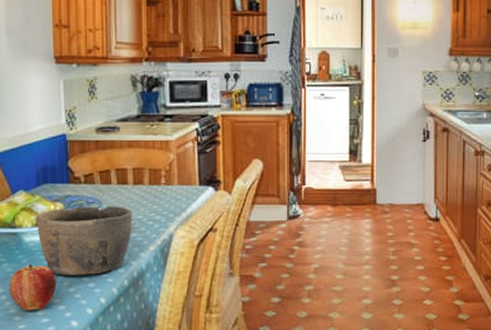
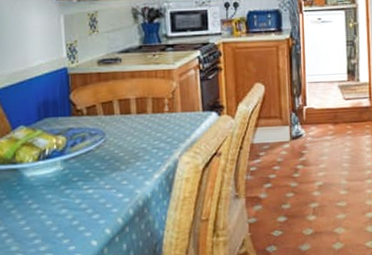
apple: present [9,264,57,311] -> none [10,199,60,248]
bowl: present [35,206,133,275] -> none [36,136,137,209]

